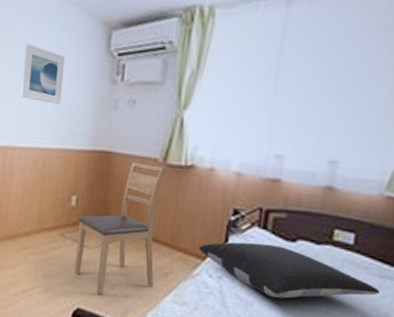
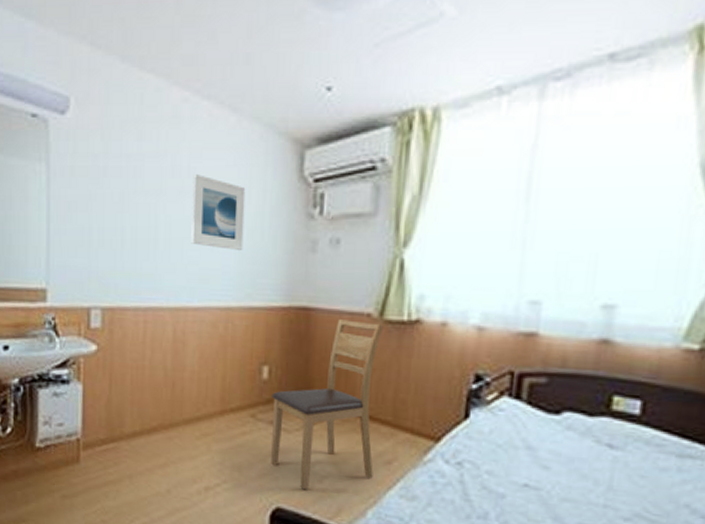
pillow: present [198,242,380,299] -> none [430,417,678,488]

